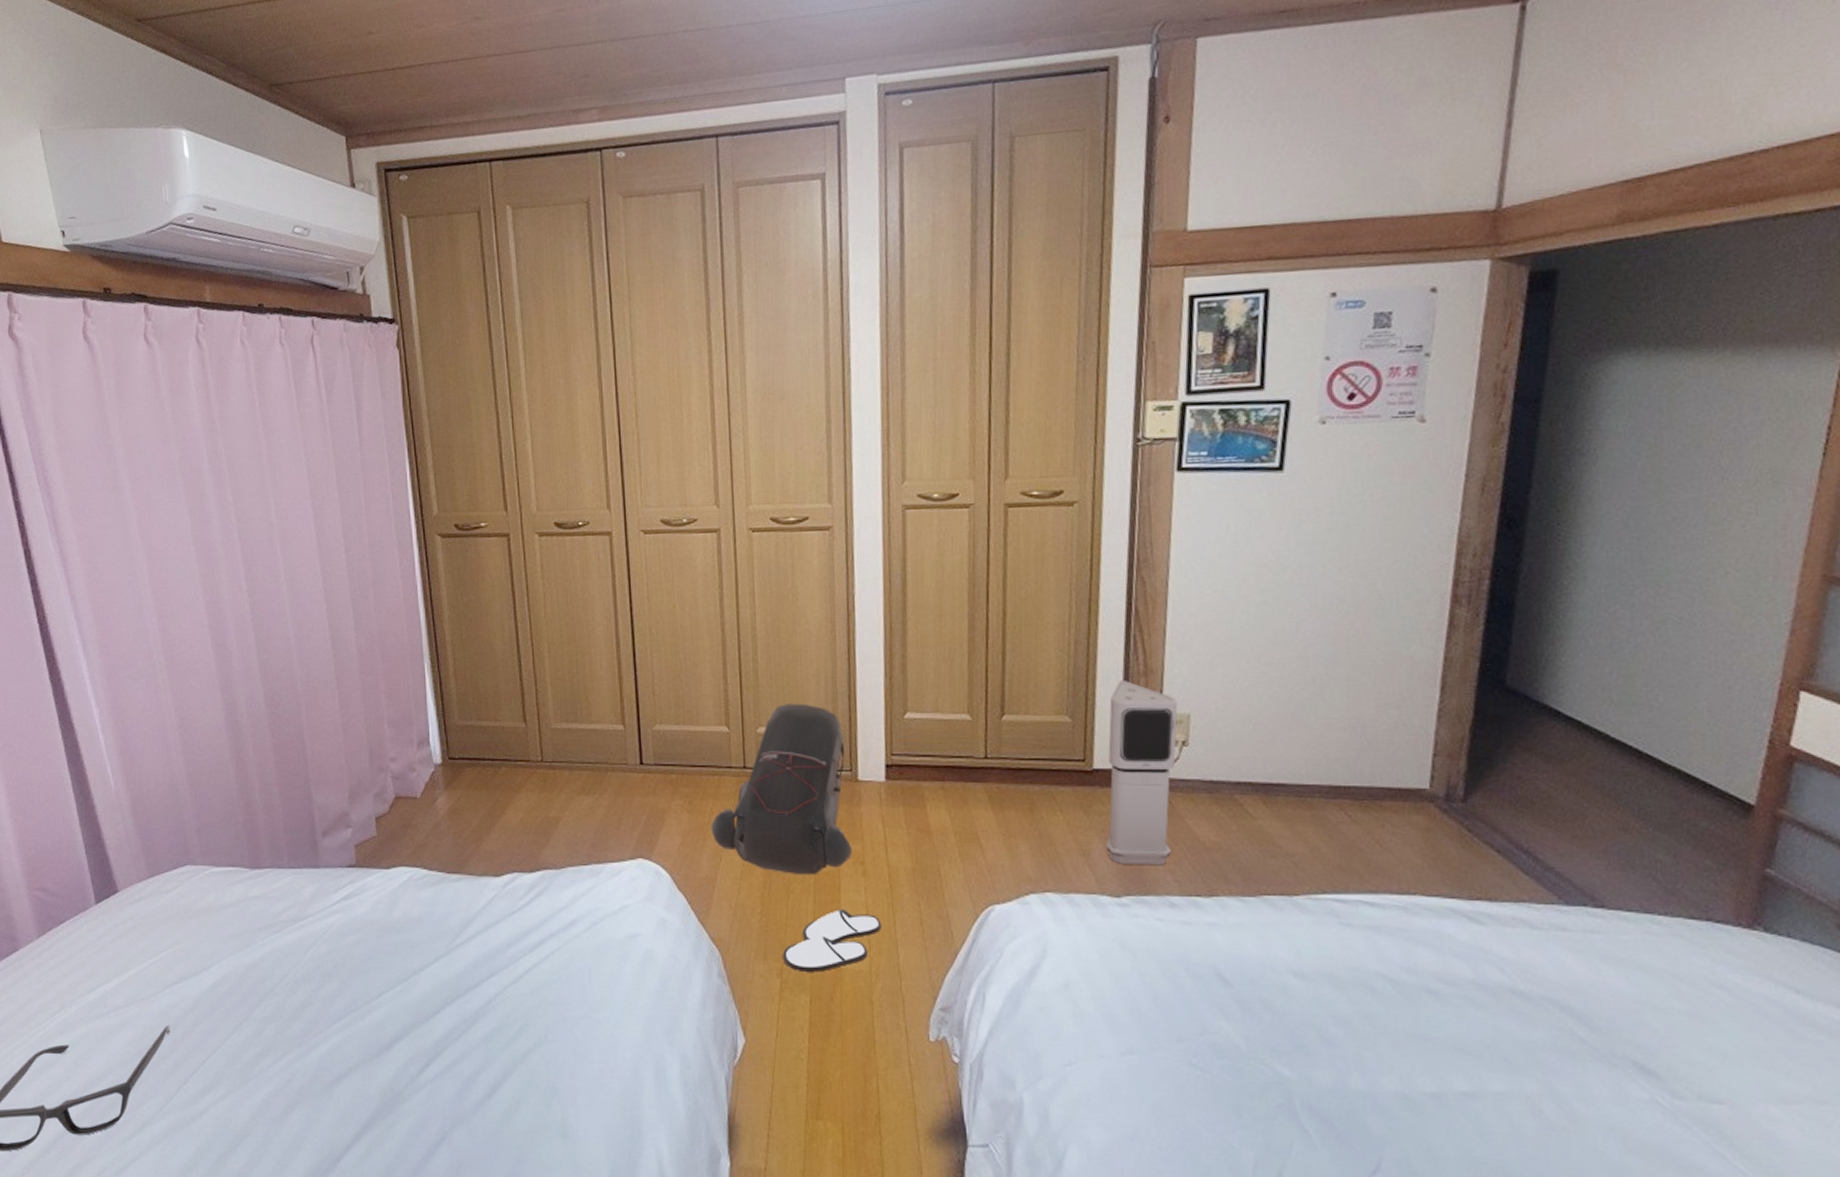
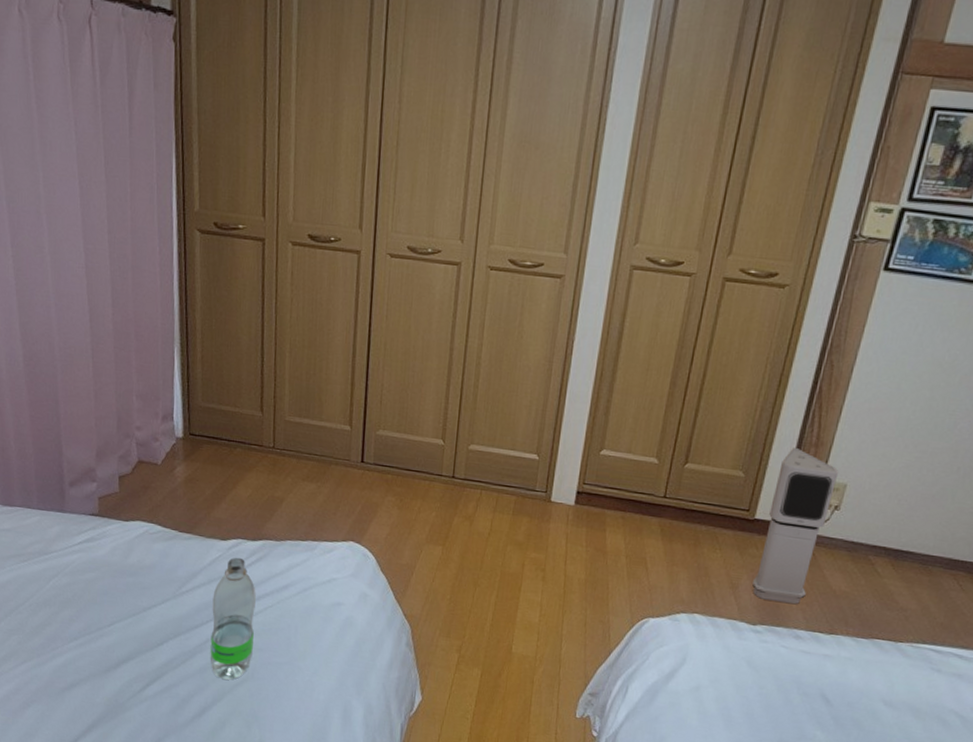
bottle: none [491,895,543,1047] -> present [210,557,256,680]
backpack: present [711,703,852,876] -> none [416,427,545,574]
slippers: present [783,908,882,972] -> none [463,604,552,653]

